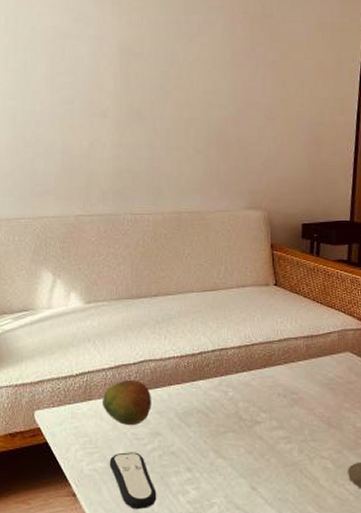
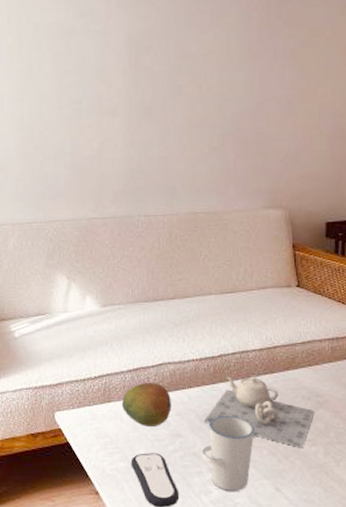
cup: none [181,414,232,492] -> present [203,416,255,492]
teapot: none [183,374,290,446] -> present [204,376,315,448]

